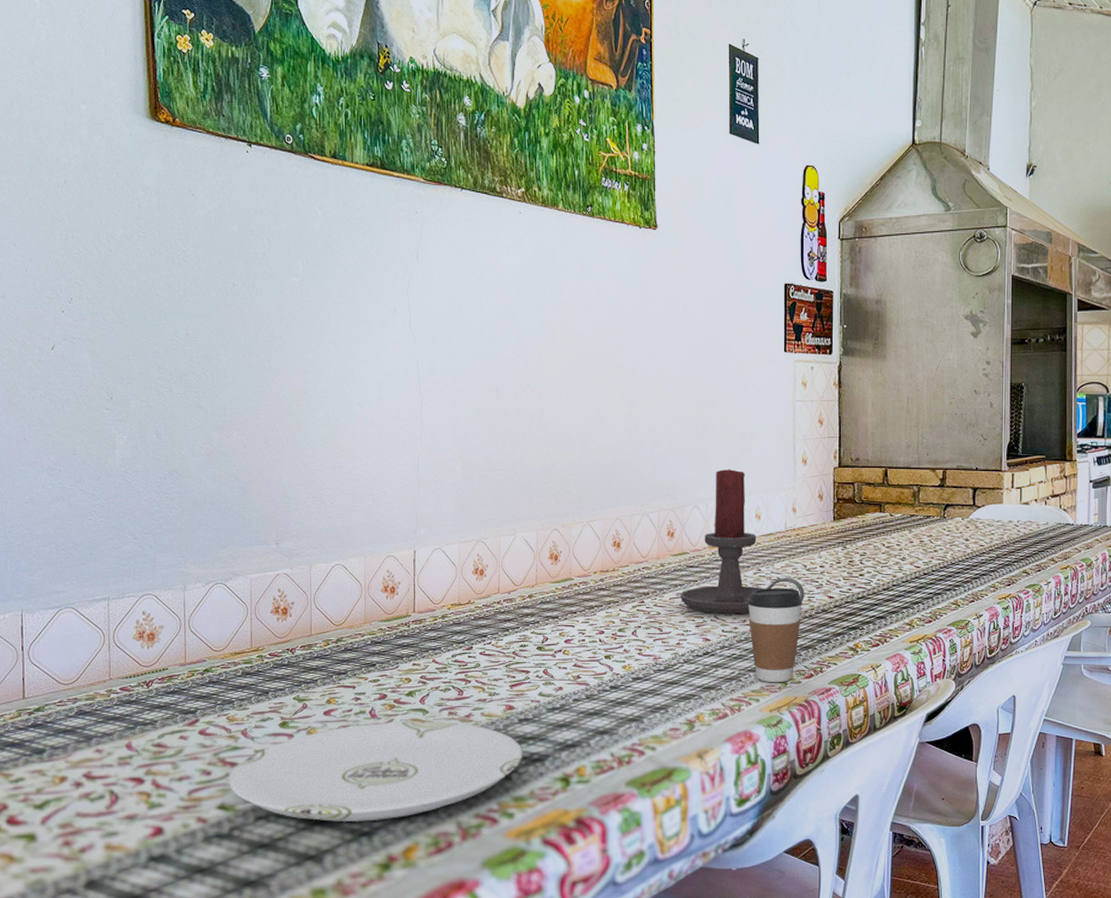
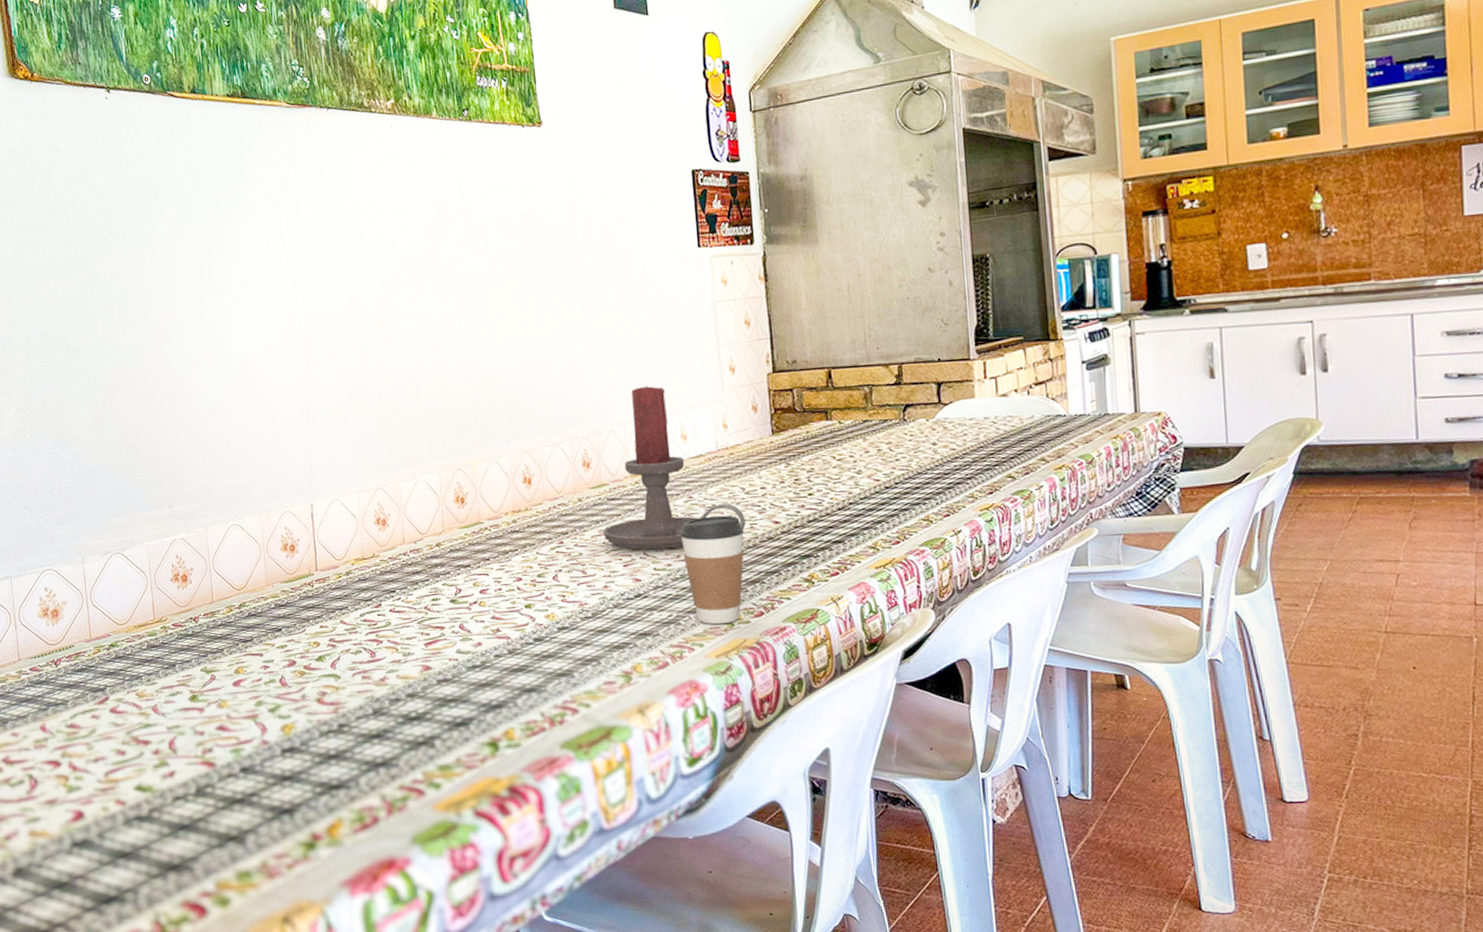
plate: present [228,720,523,823] -> none [143,686,446,800]

